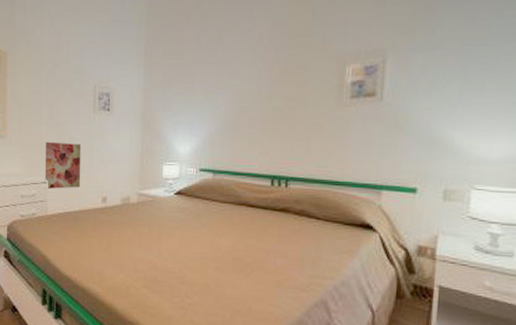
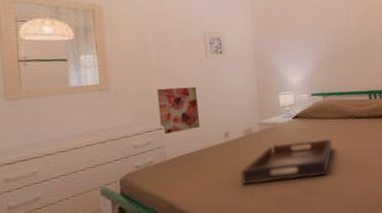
serving tray: none [113,220,217,266] -> present [241,139,333,185]

